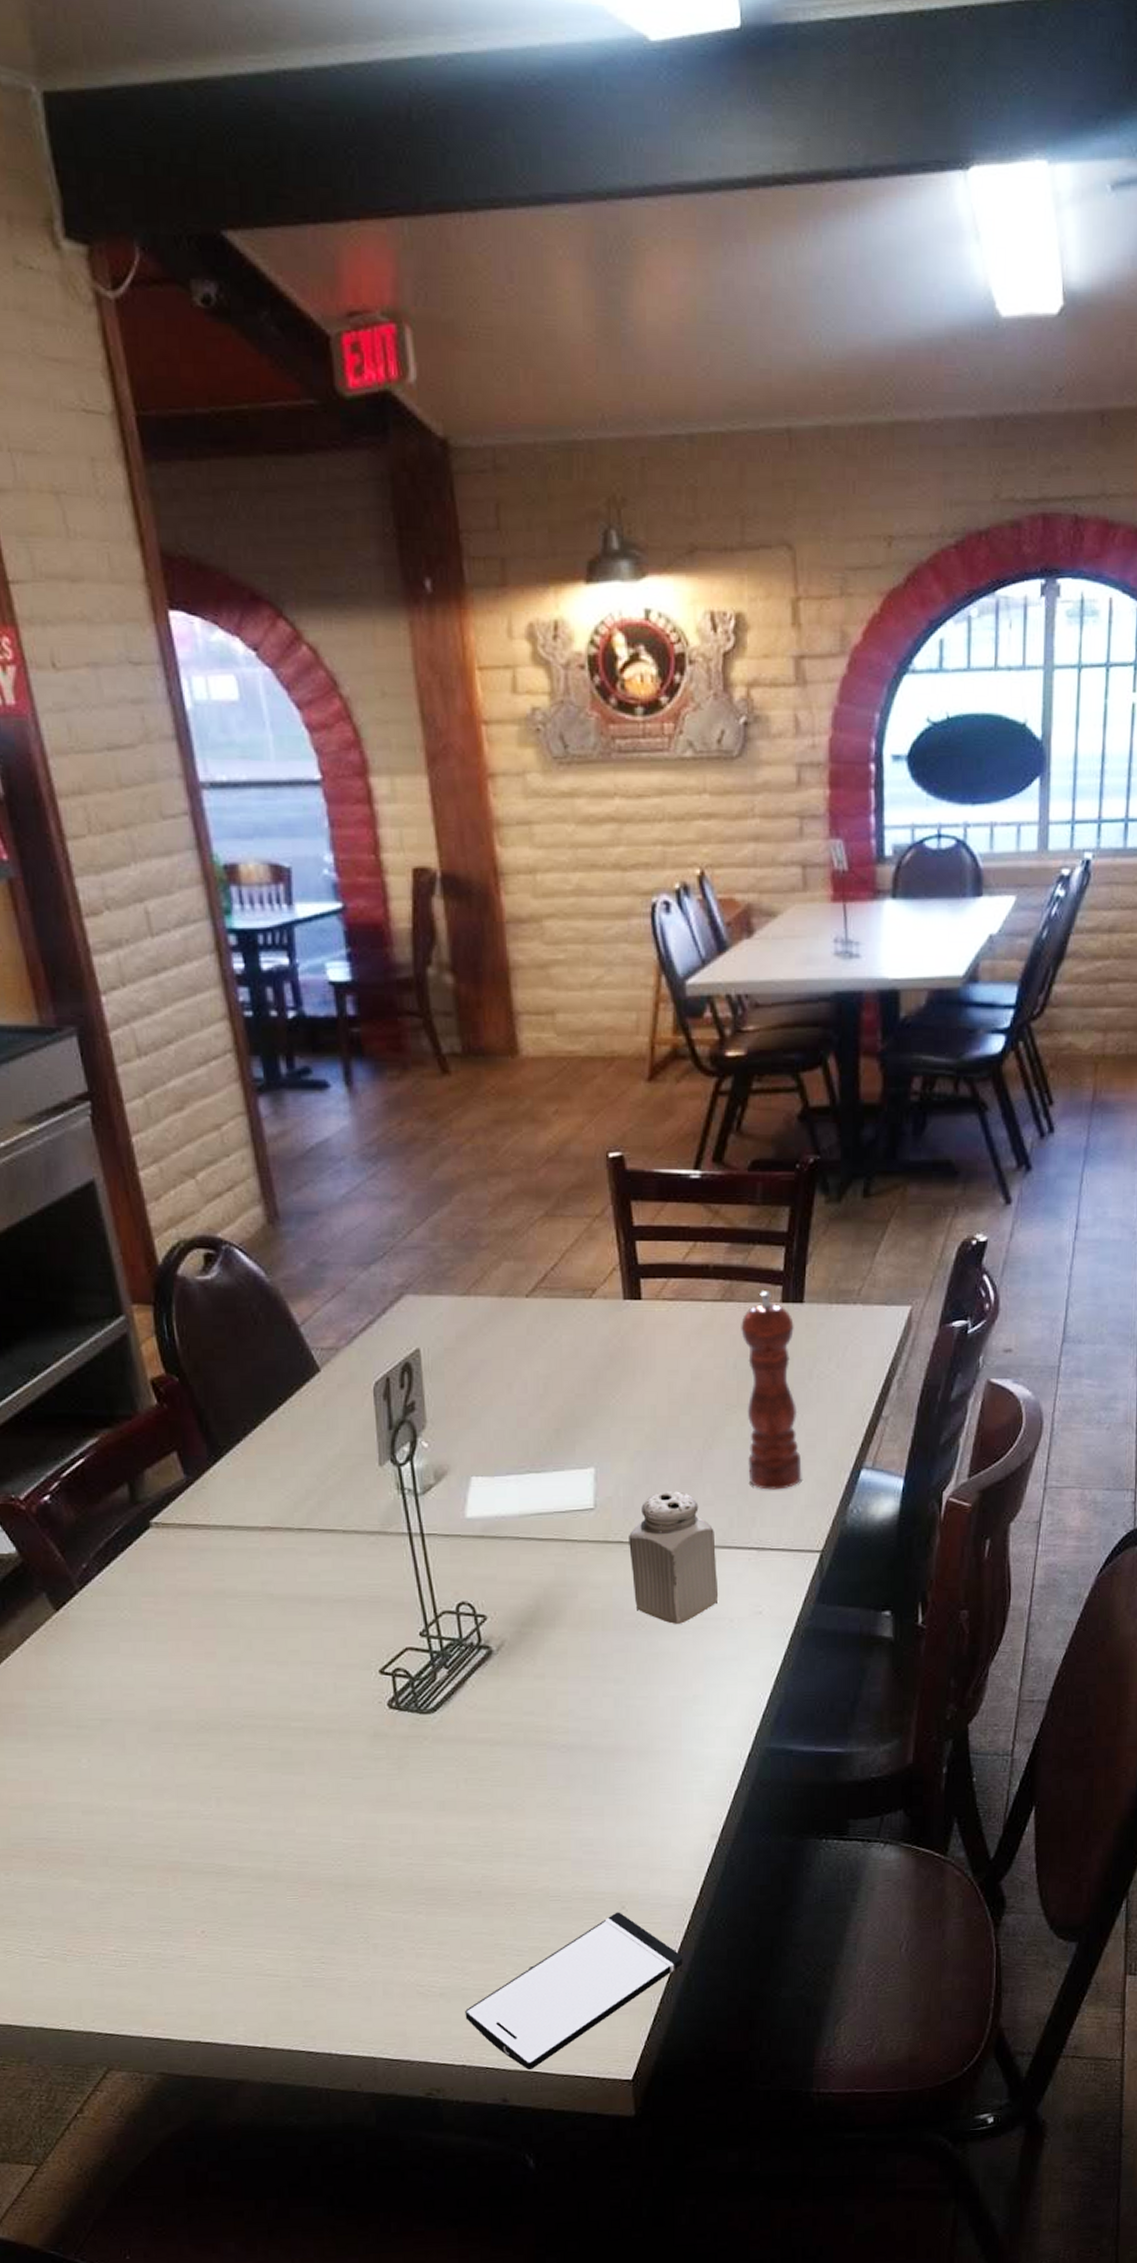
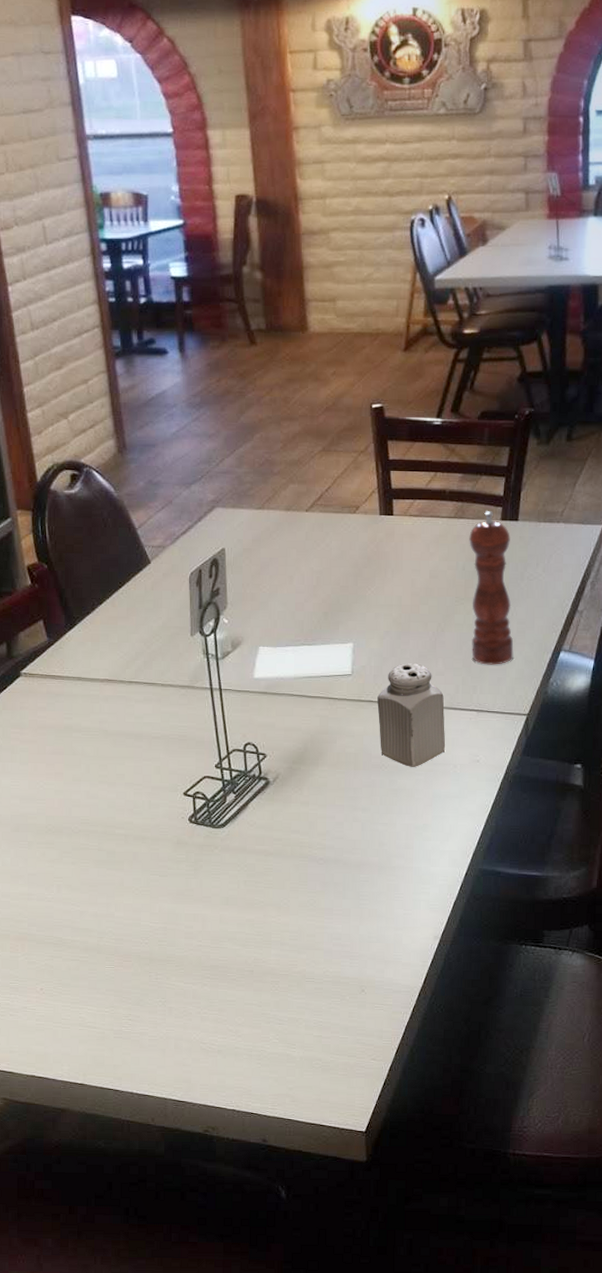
smartphone: present [465,1912,683,2071] -> none [237,994,409,1118]

